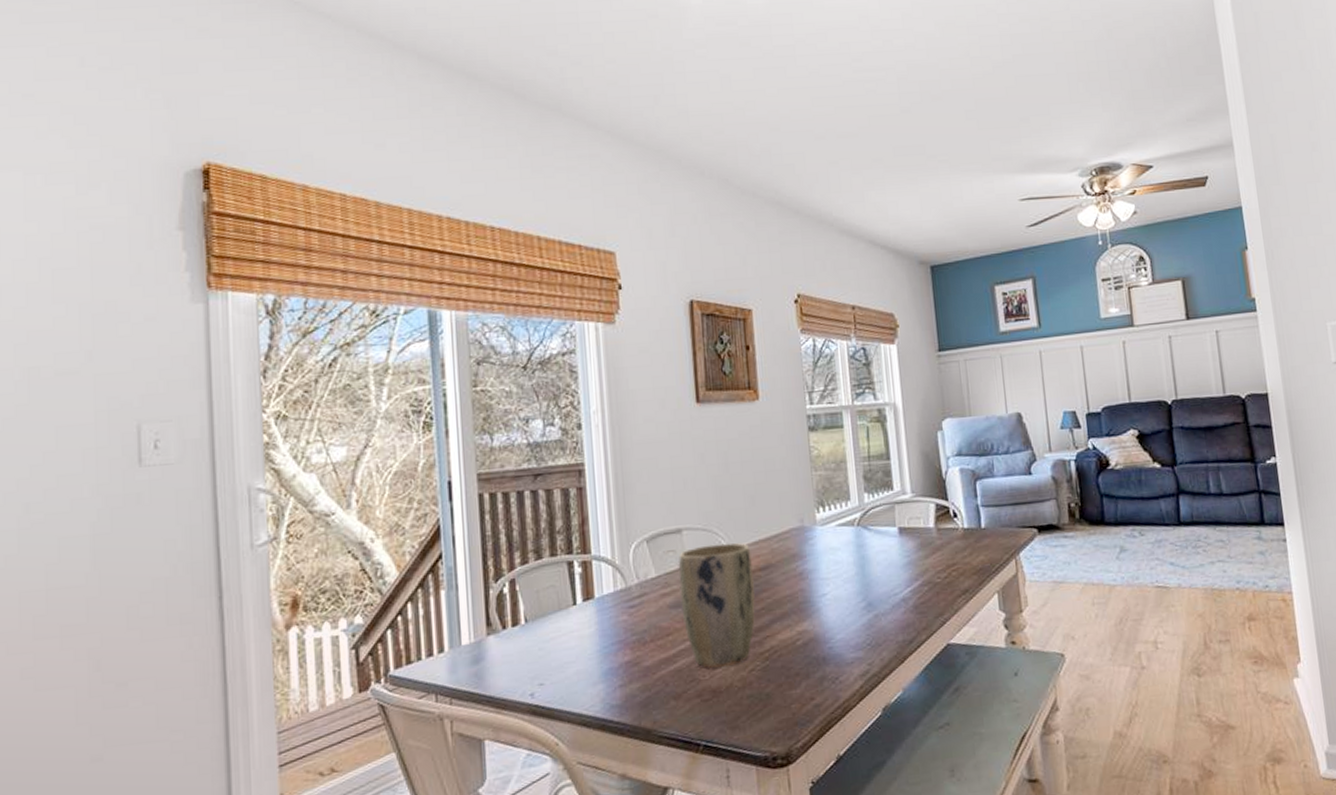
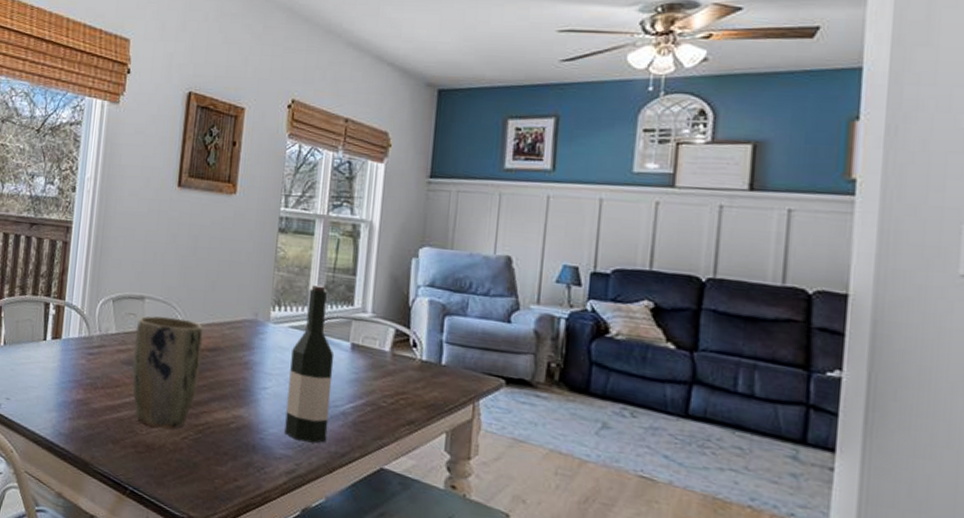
wine bottle: none [843,476,893,640] -> present [284,284,335,443]

